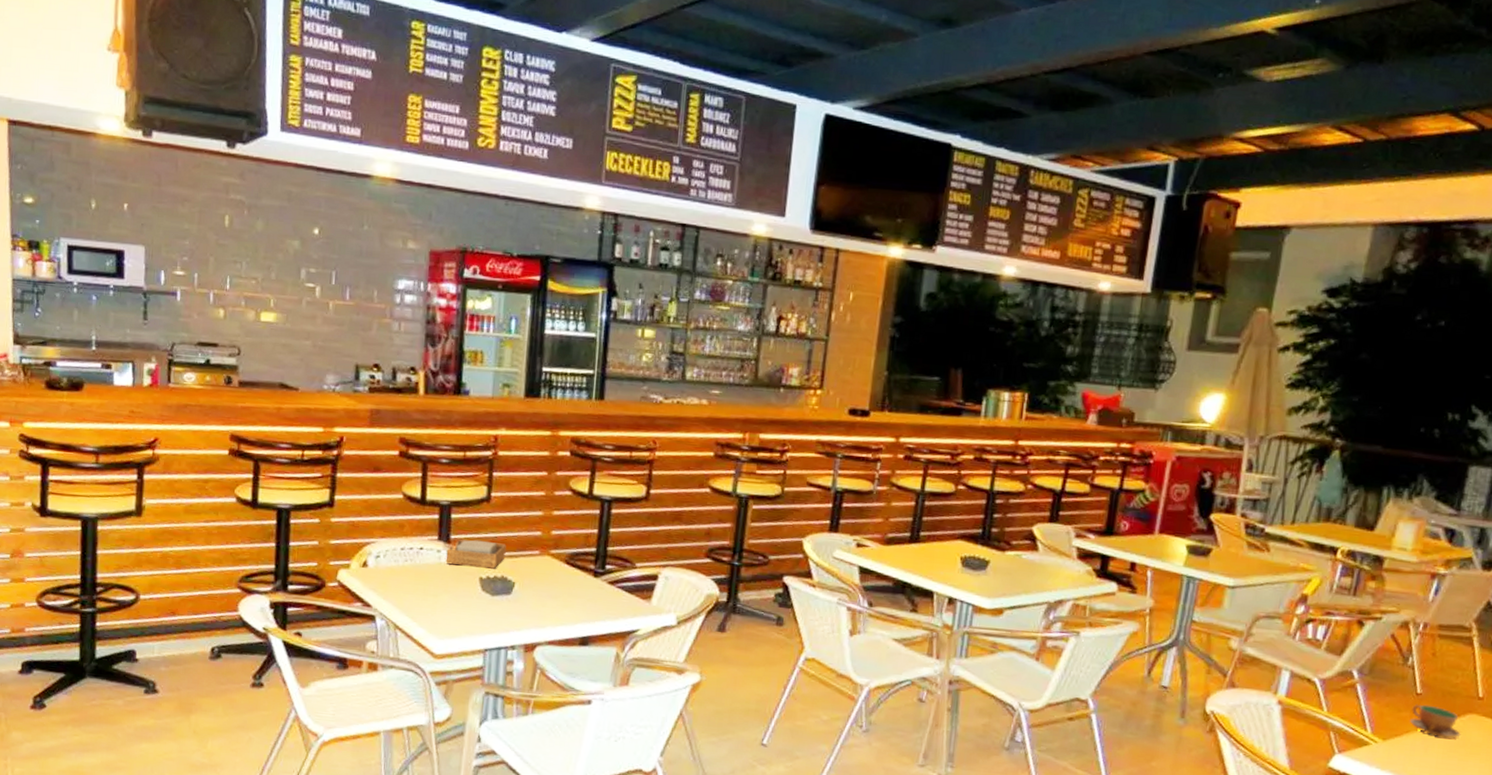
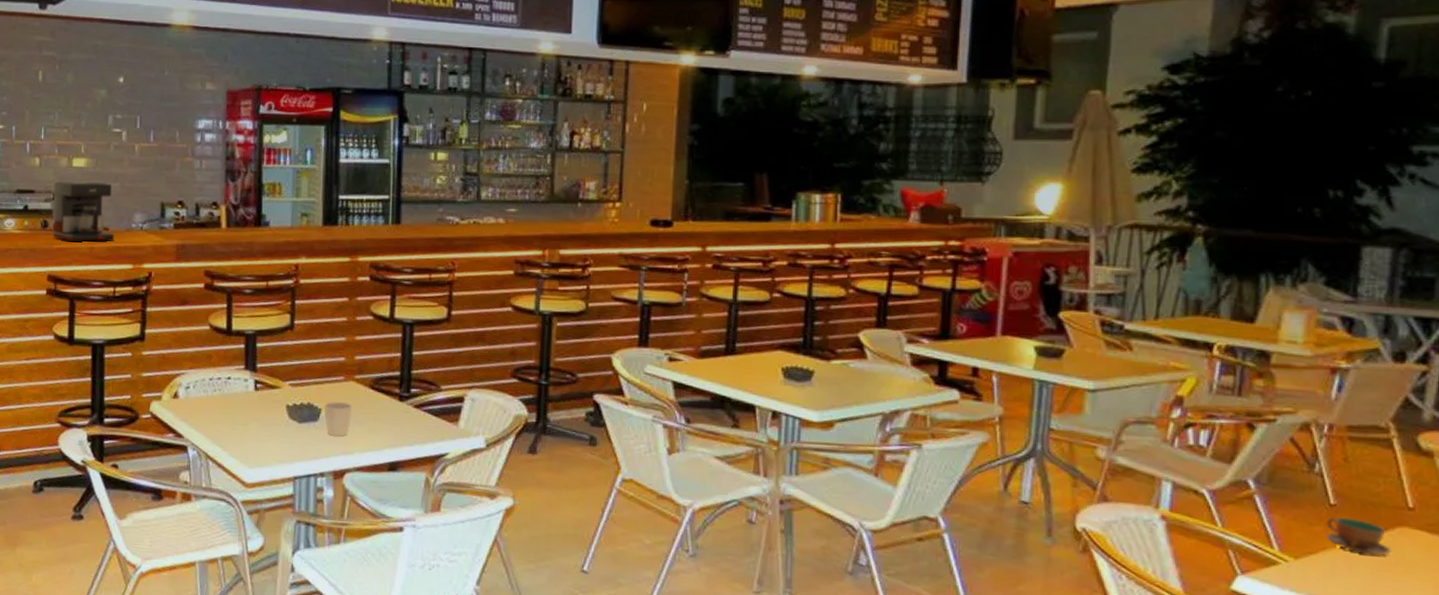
coffee maker: none [237,335,304,402] -> present [52,181,114,243]
napkin holder: present [445,539,506,569] -> none [253,367,311,396]
cup: none [518,576,546,611] -> present [324,402,352,437]

